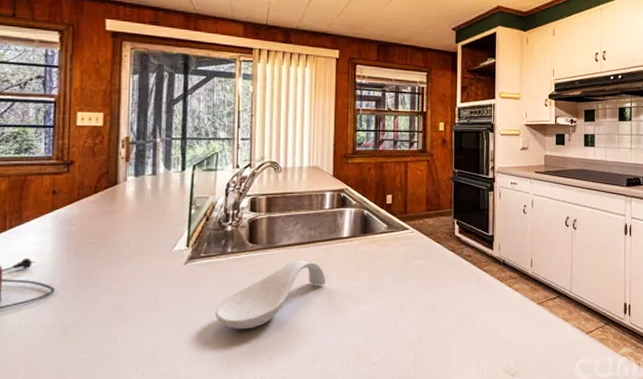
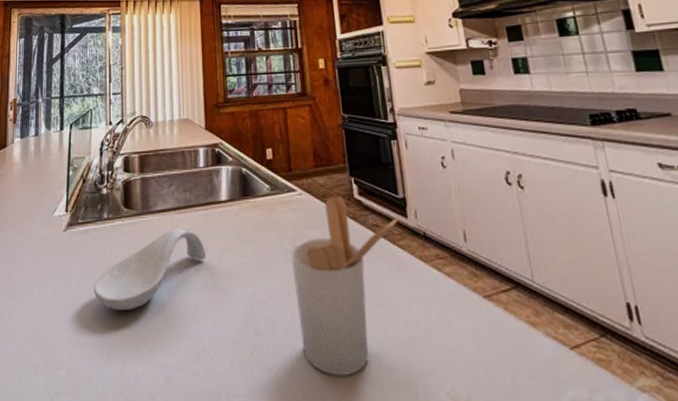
utensil holder: none [399,234,487,364] -> present [291,196,399,376]

